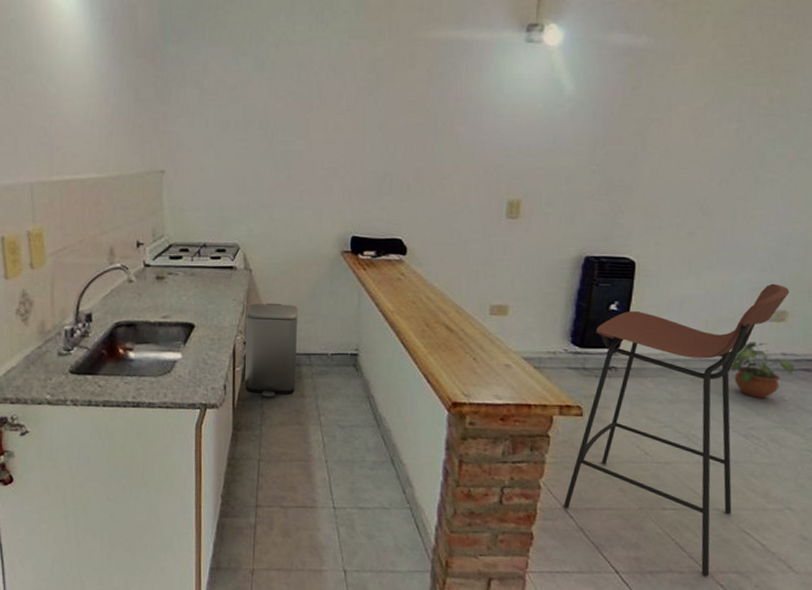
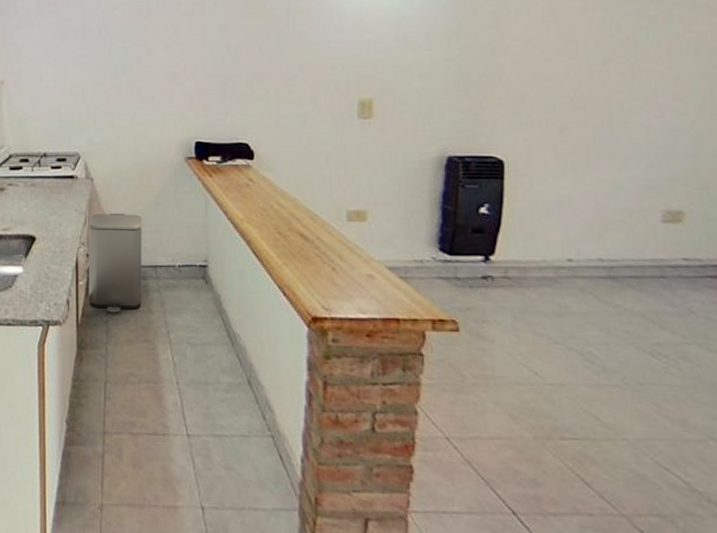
bar stool: present [564,283,790,577] -> none [446,181,684,520]
potted plant: present [728,342,795,398] -> none [619,246,701,310]

